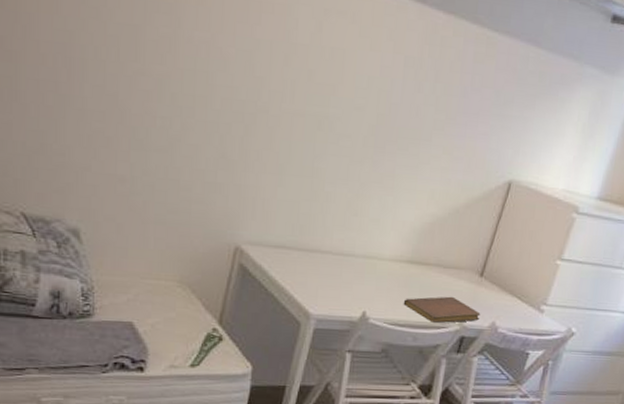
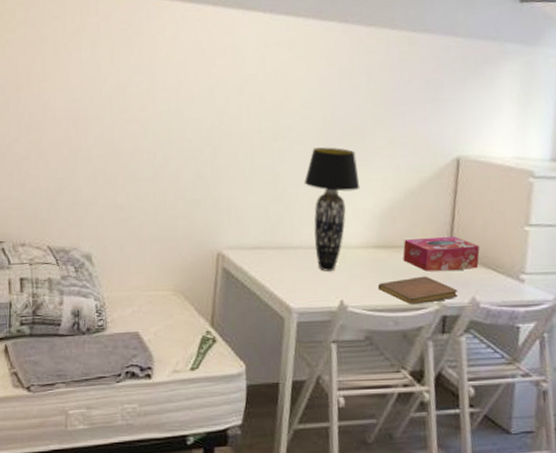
table lamp: none [344,146,406,281] -> present [303,147,360,271]
tissue box: none [434,258,510,295] -> present [403,236,480,272]

